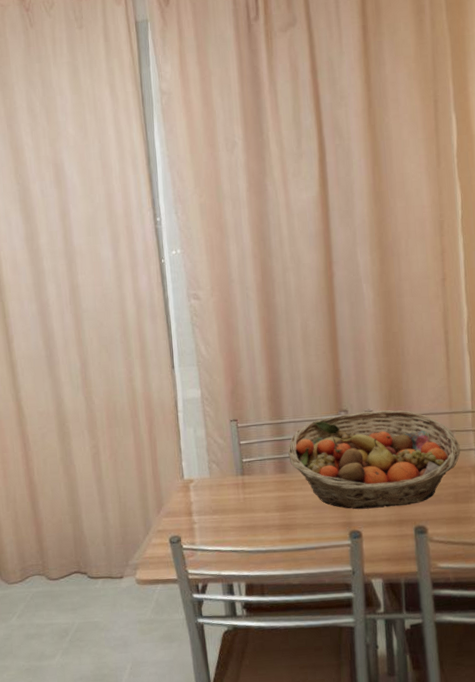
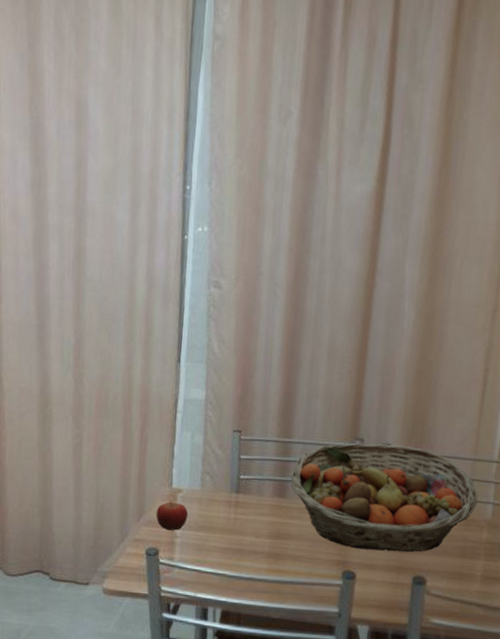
fruit: none [173,491,202,519] -> present [156,500,188,531]

